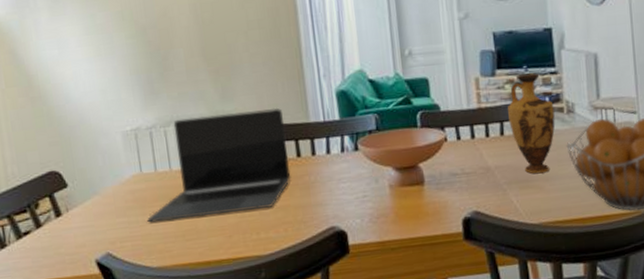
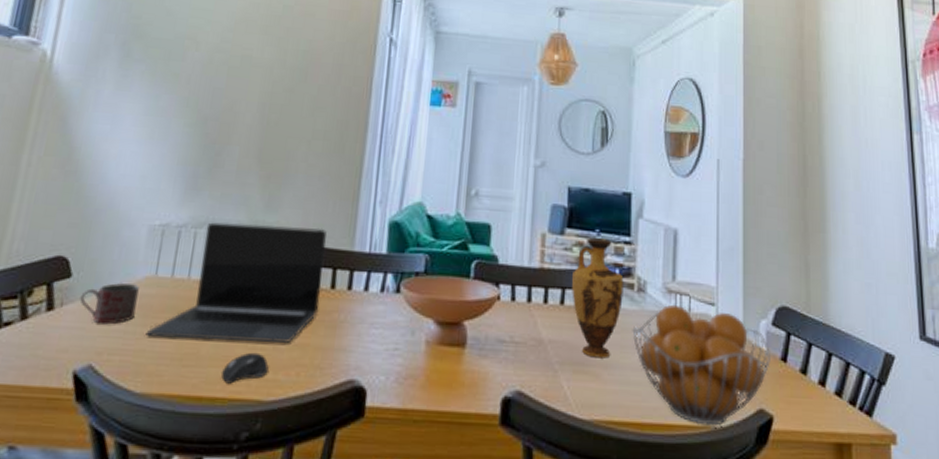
mug: none [81,183,133,220] -> present [79,282,139,325]
computer mouse: none [220,219,260,248] -> present [221,352,269,384]

